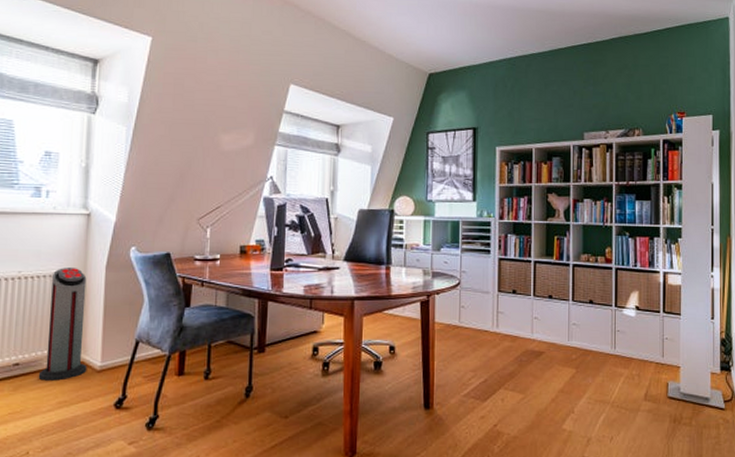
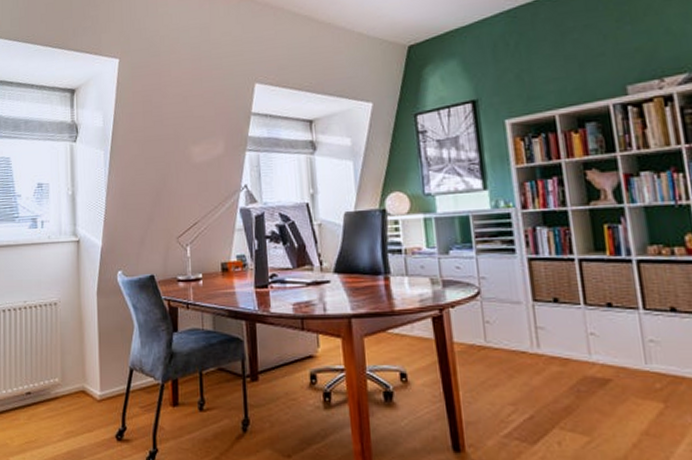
air purifier: present [38,268,87,381] -> none [47,295,89,410]

